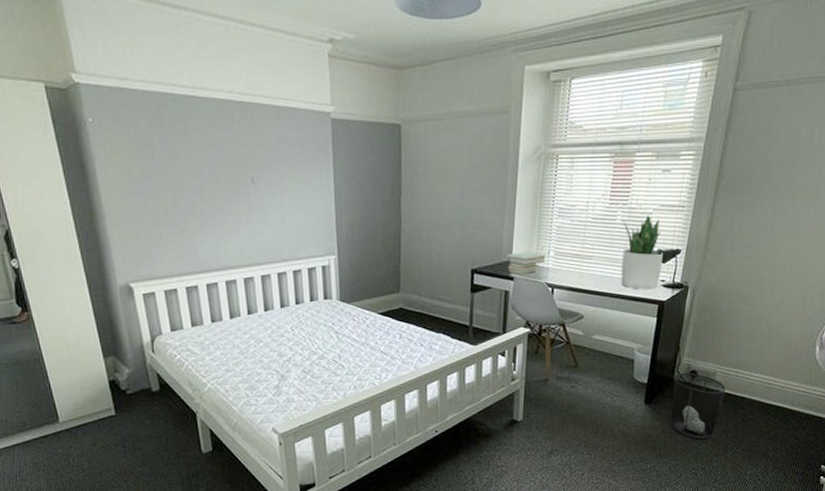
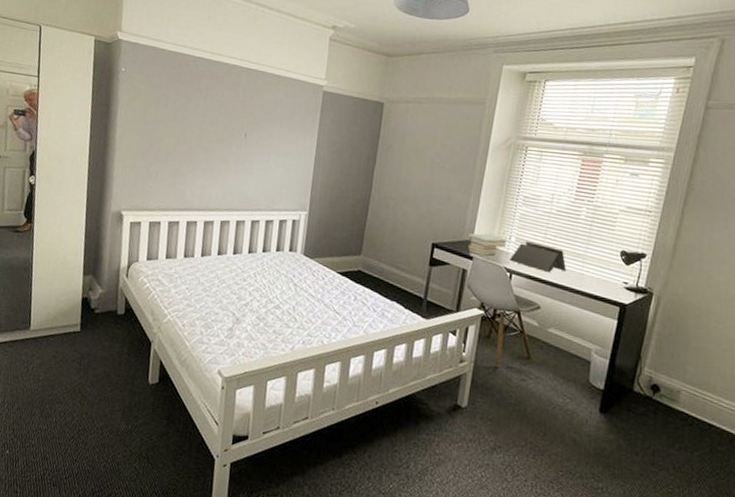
laptop: none [548,253,607,281] -> present [507,241,567,272]
planter: present [621,215,664,290] -> none [582,215,628,291]
waste bin: present [670,372,726,440] -> none [627,384,692,467]

